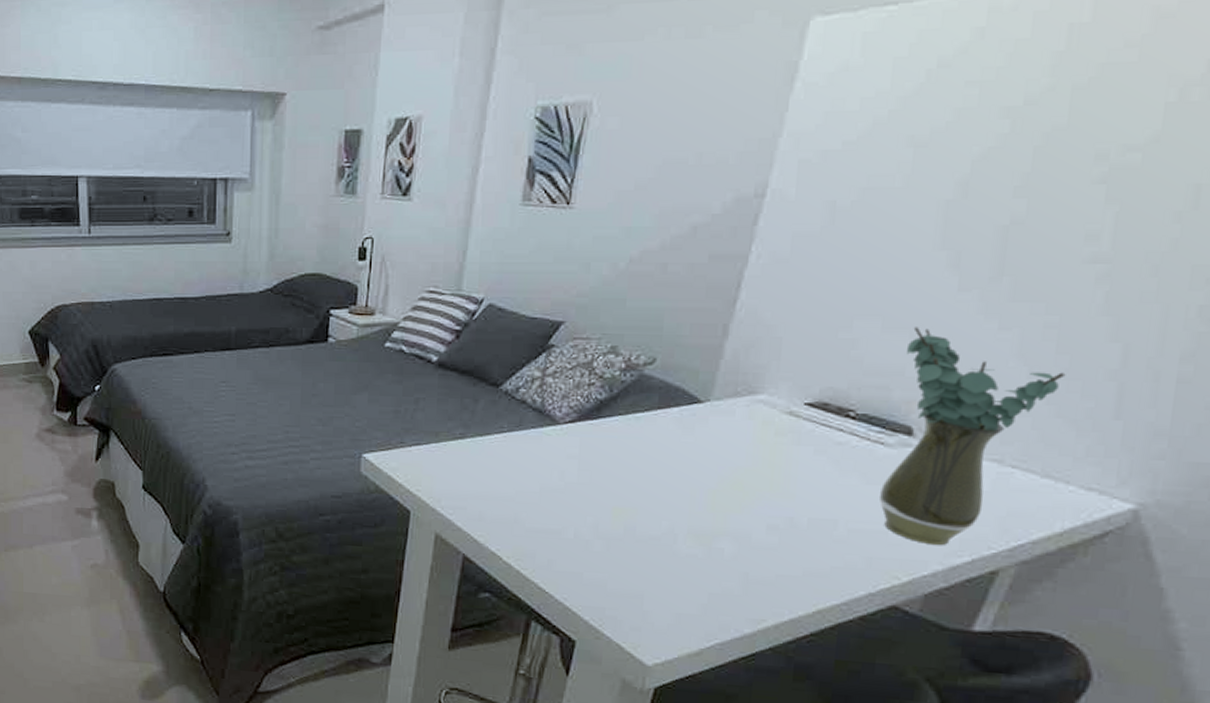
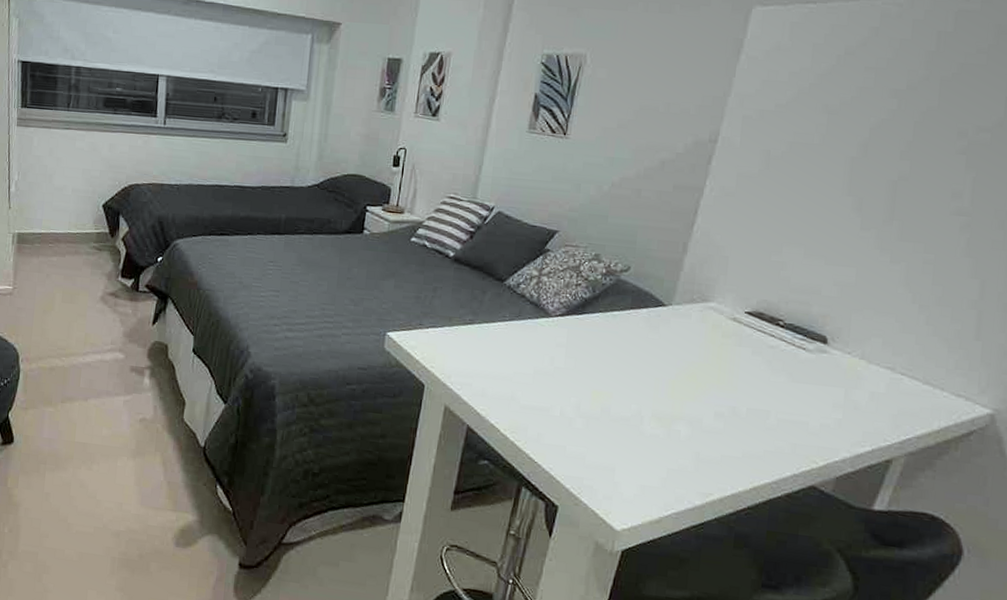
vase: present [878,327,1066,546] -> none [801,255,940,437]

